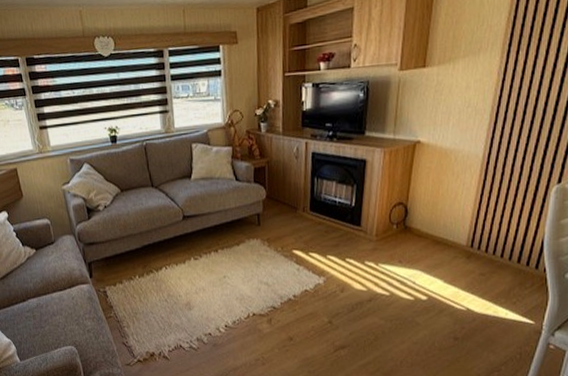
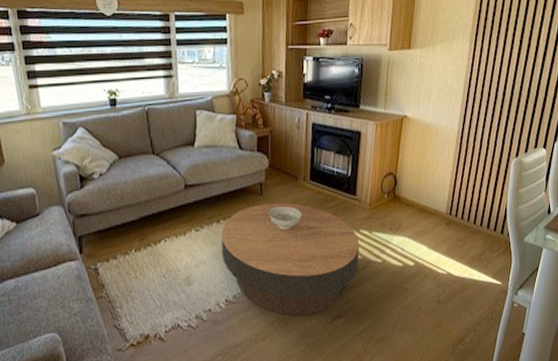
coffee table: none [219,233,365,344] -> present [221,202,360,316]
decorative bowl: none [267,236,301,260] -> present [269,206,302,230]

